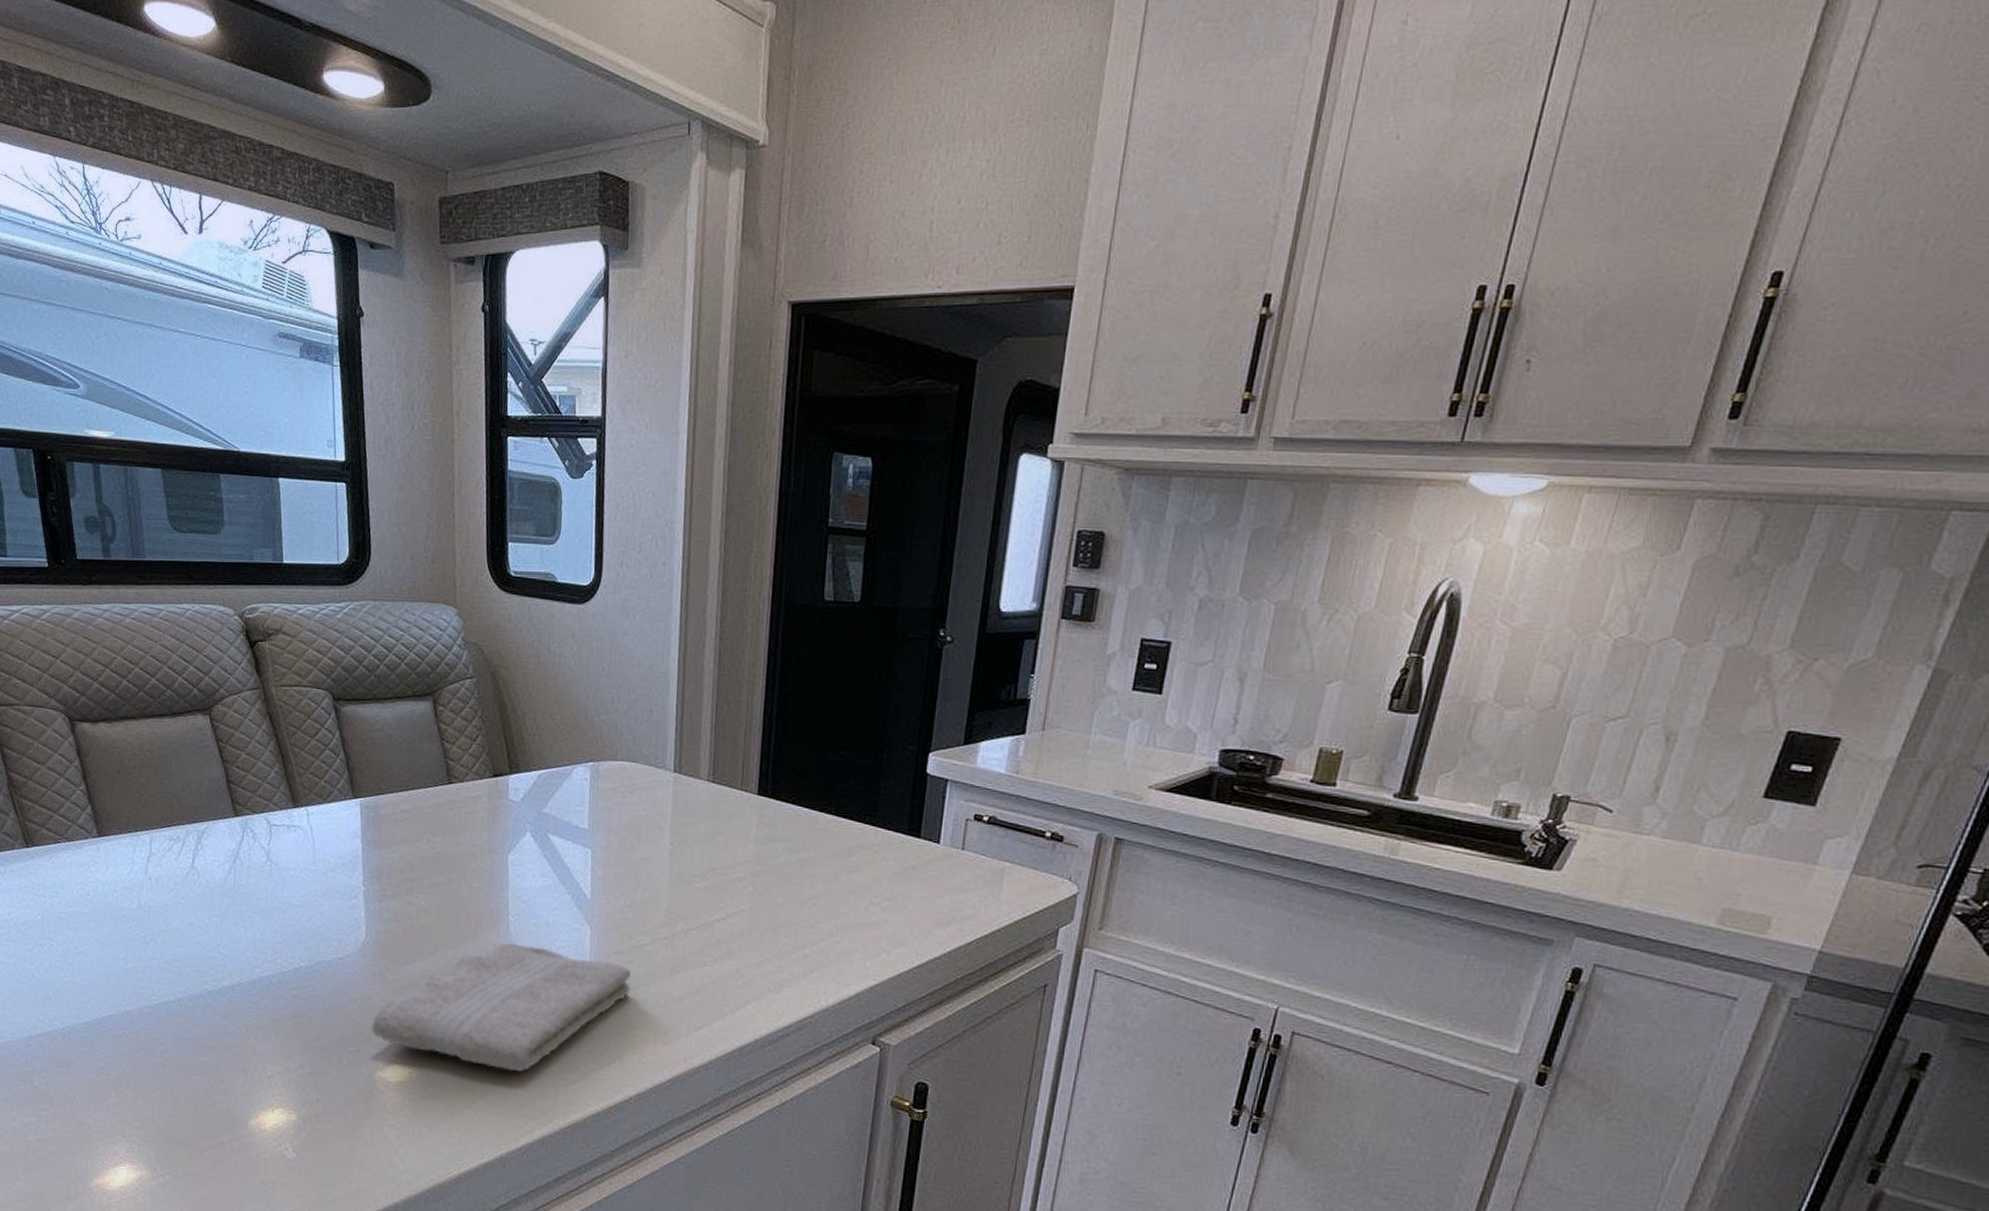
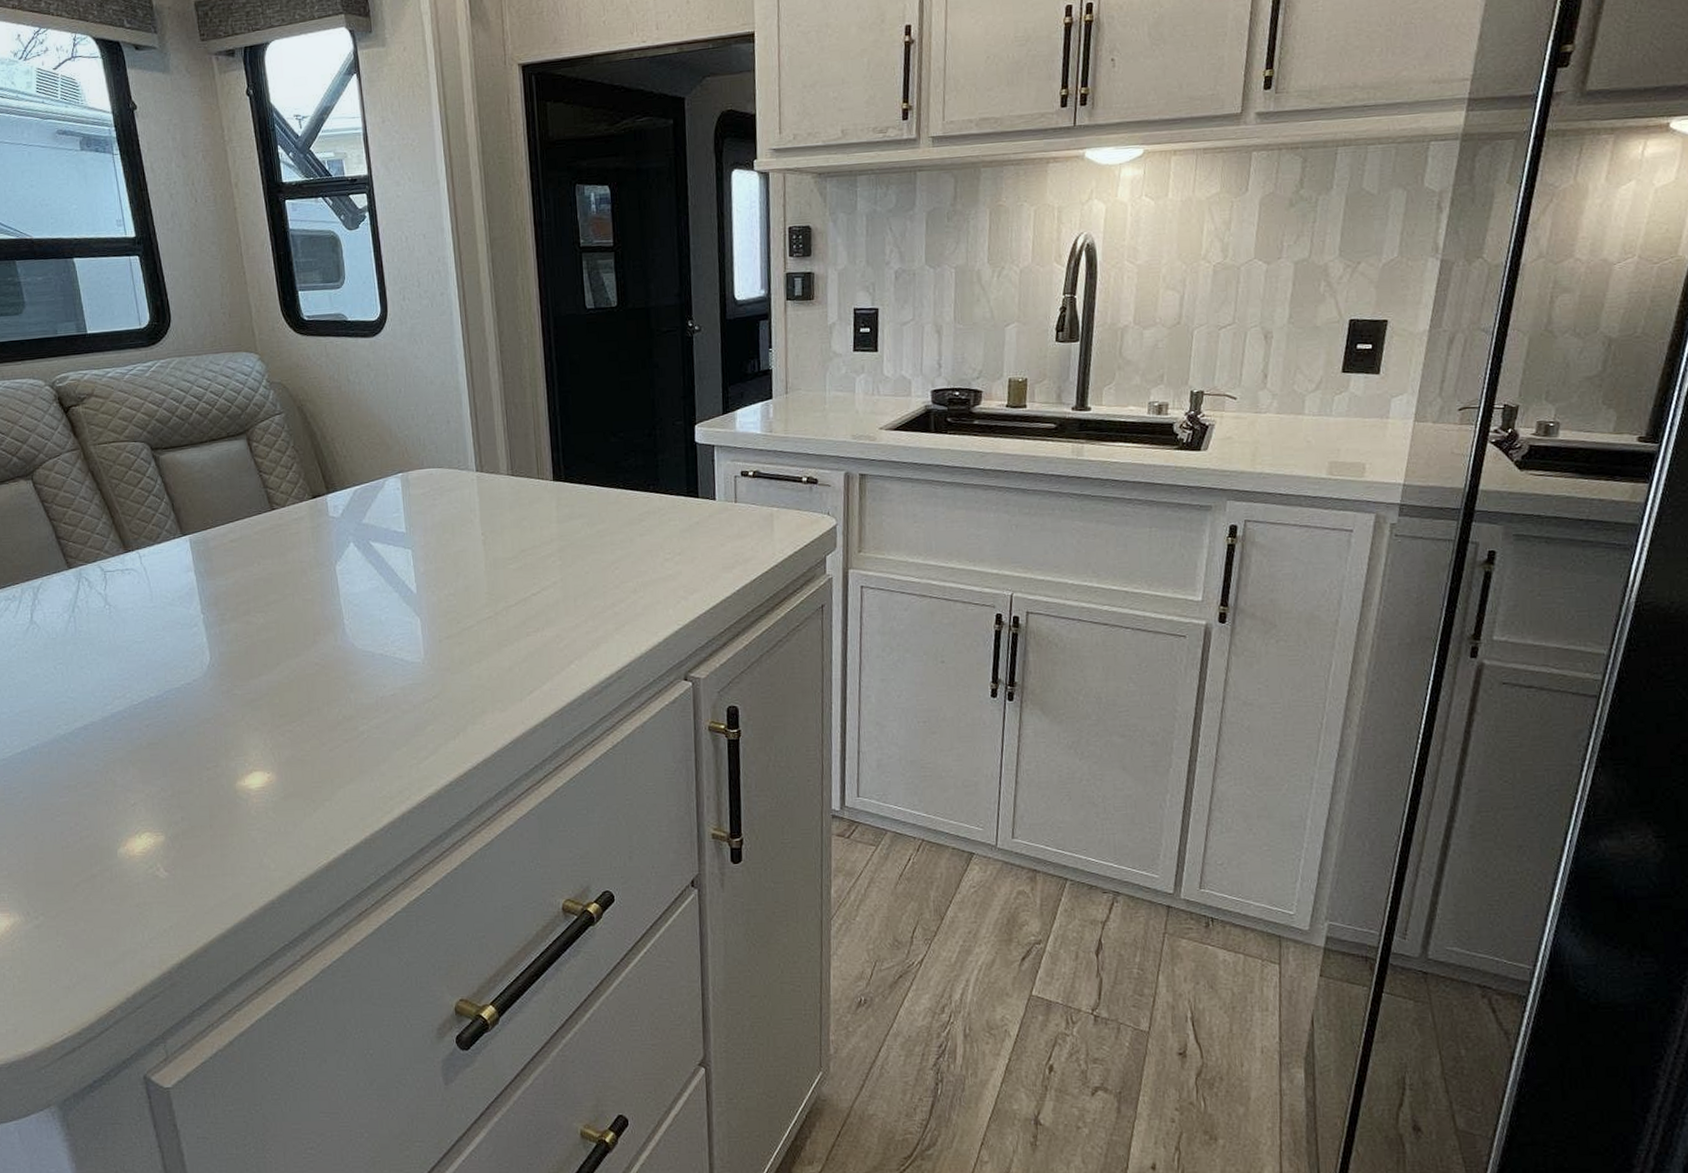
washcloth: present [371,943,631,1072] -> none [227,643,465,760]

